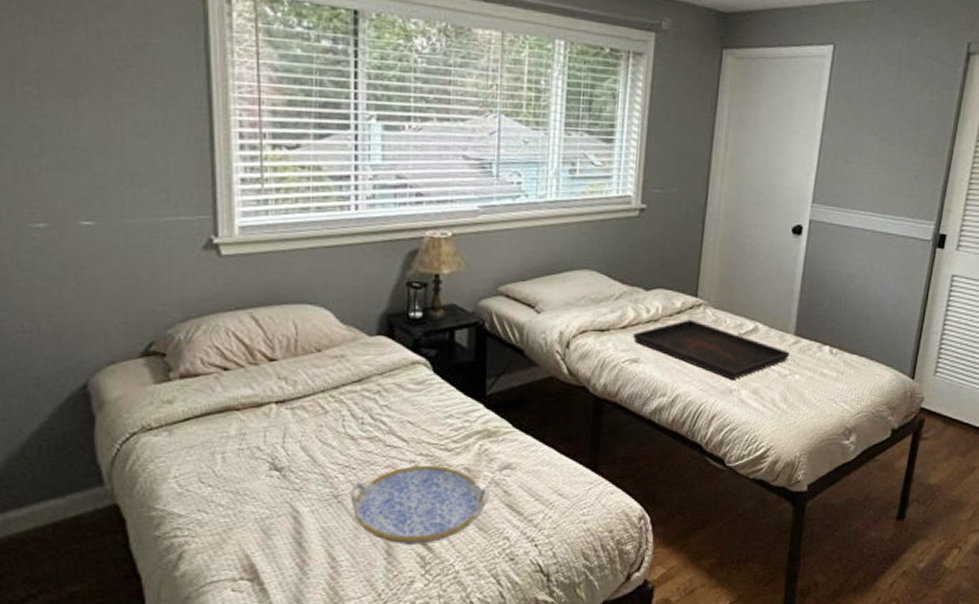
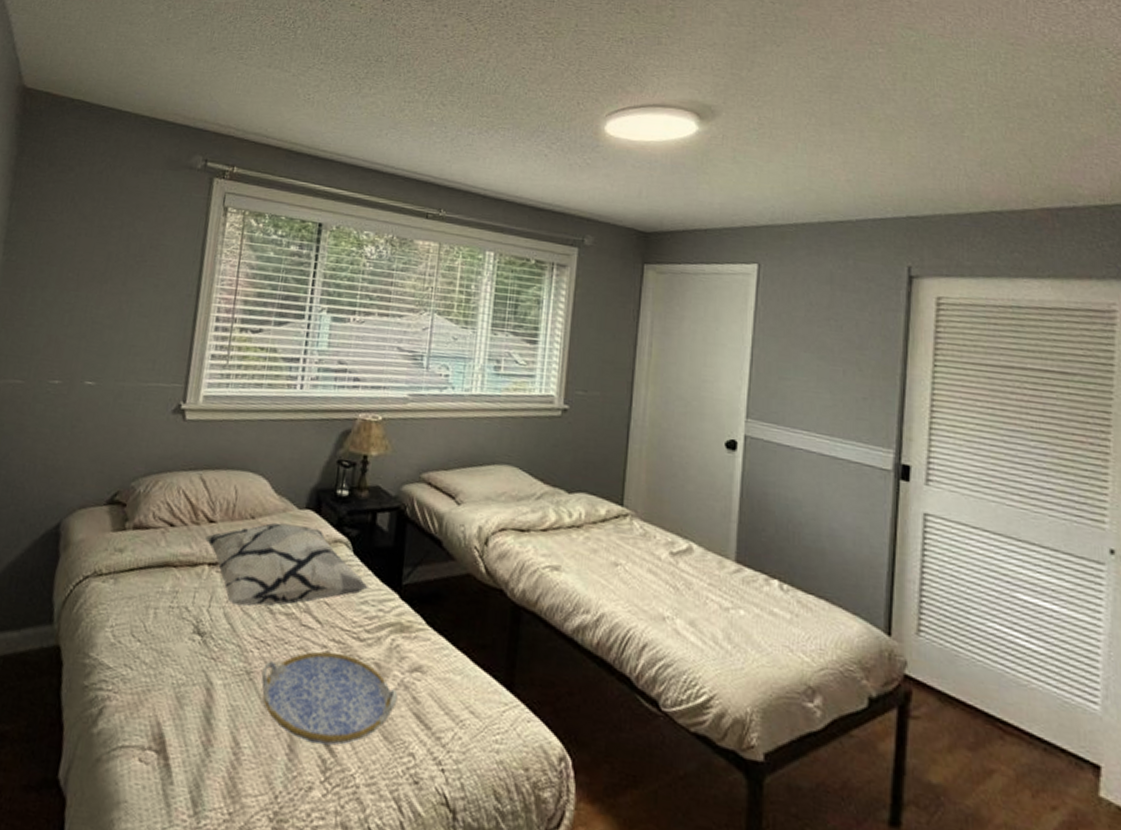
decorative pillow: none [266,352,453,438] -> present [204,522,370,607]
serving tray: present [632,319,789,379] -> none [553,529,730,605]

